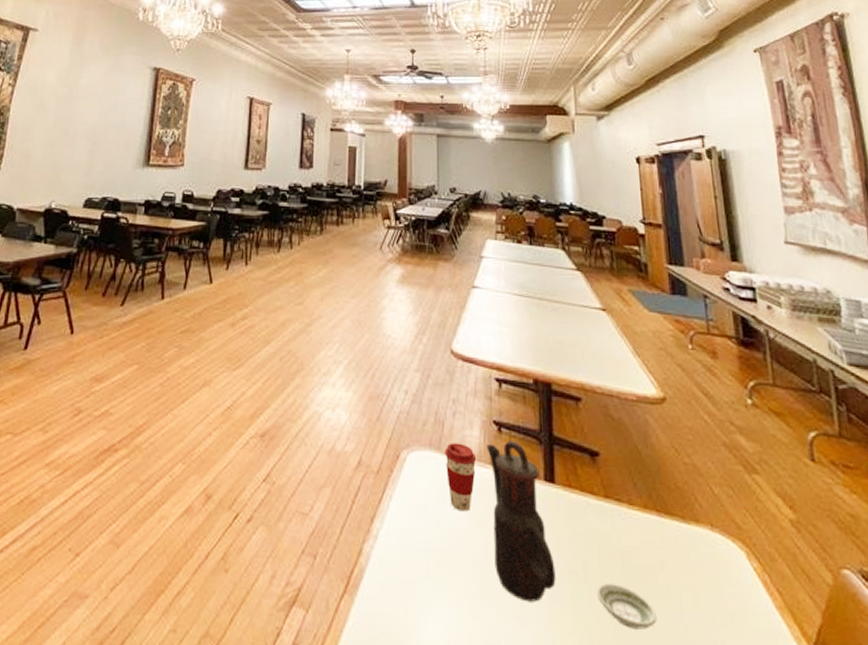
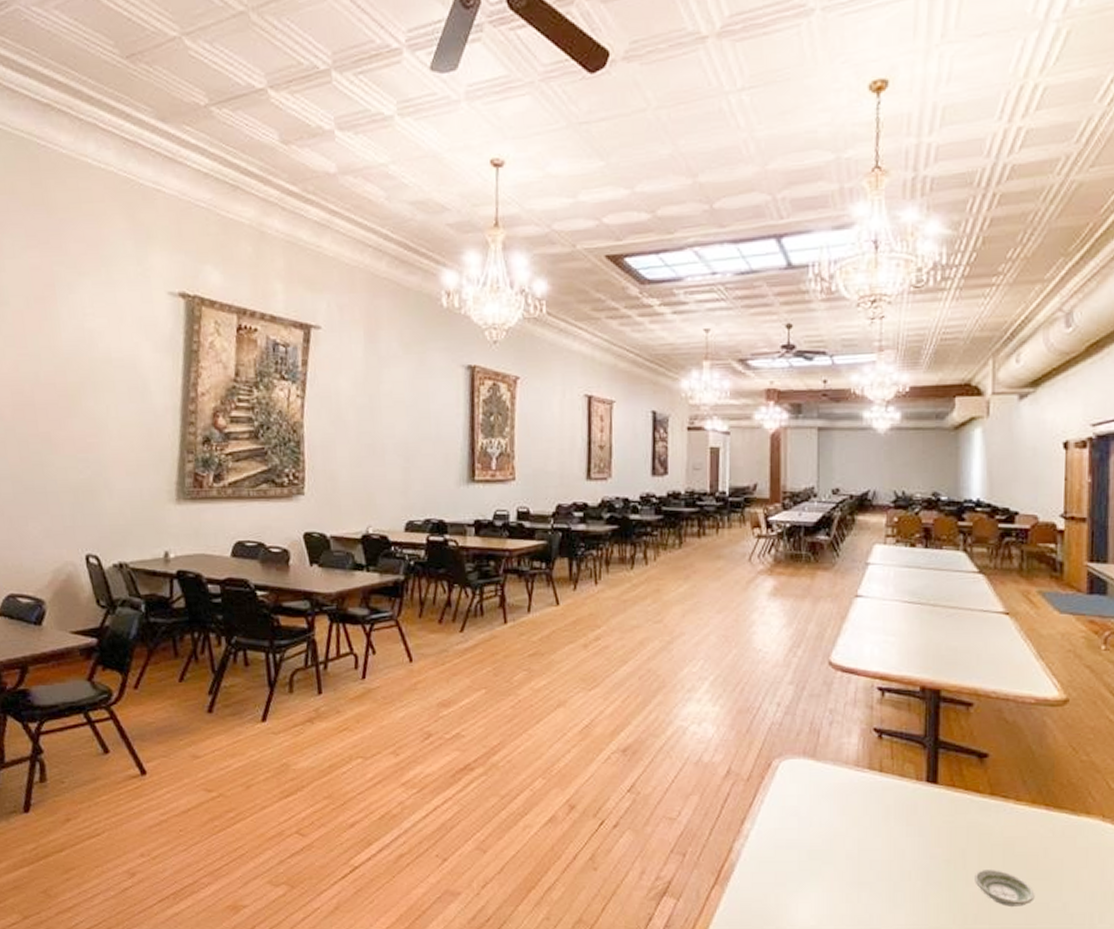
coffee cup: present [444,443,476,512] -> none [820,750,853,812]
teapot: present [486,441,556,602] -> none [865,746,933,887]

